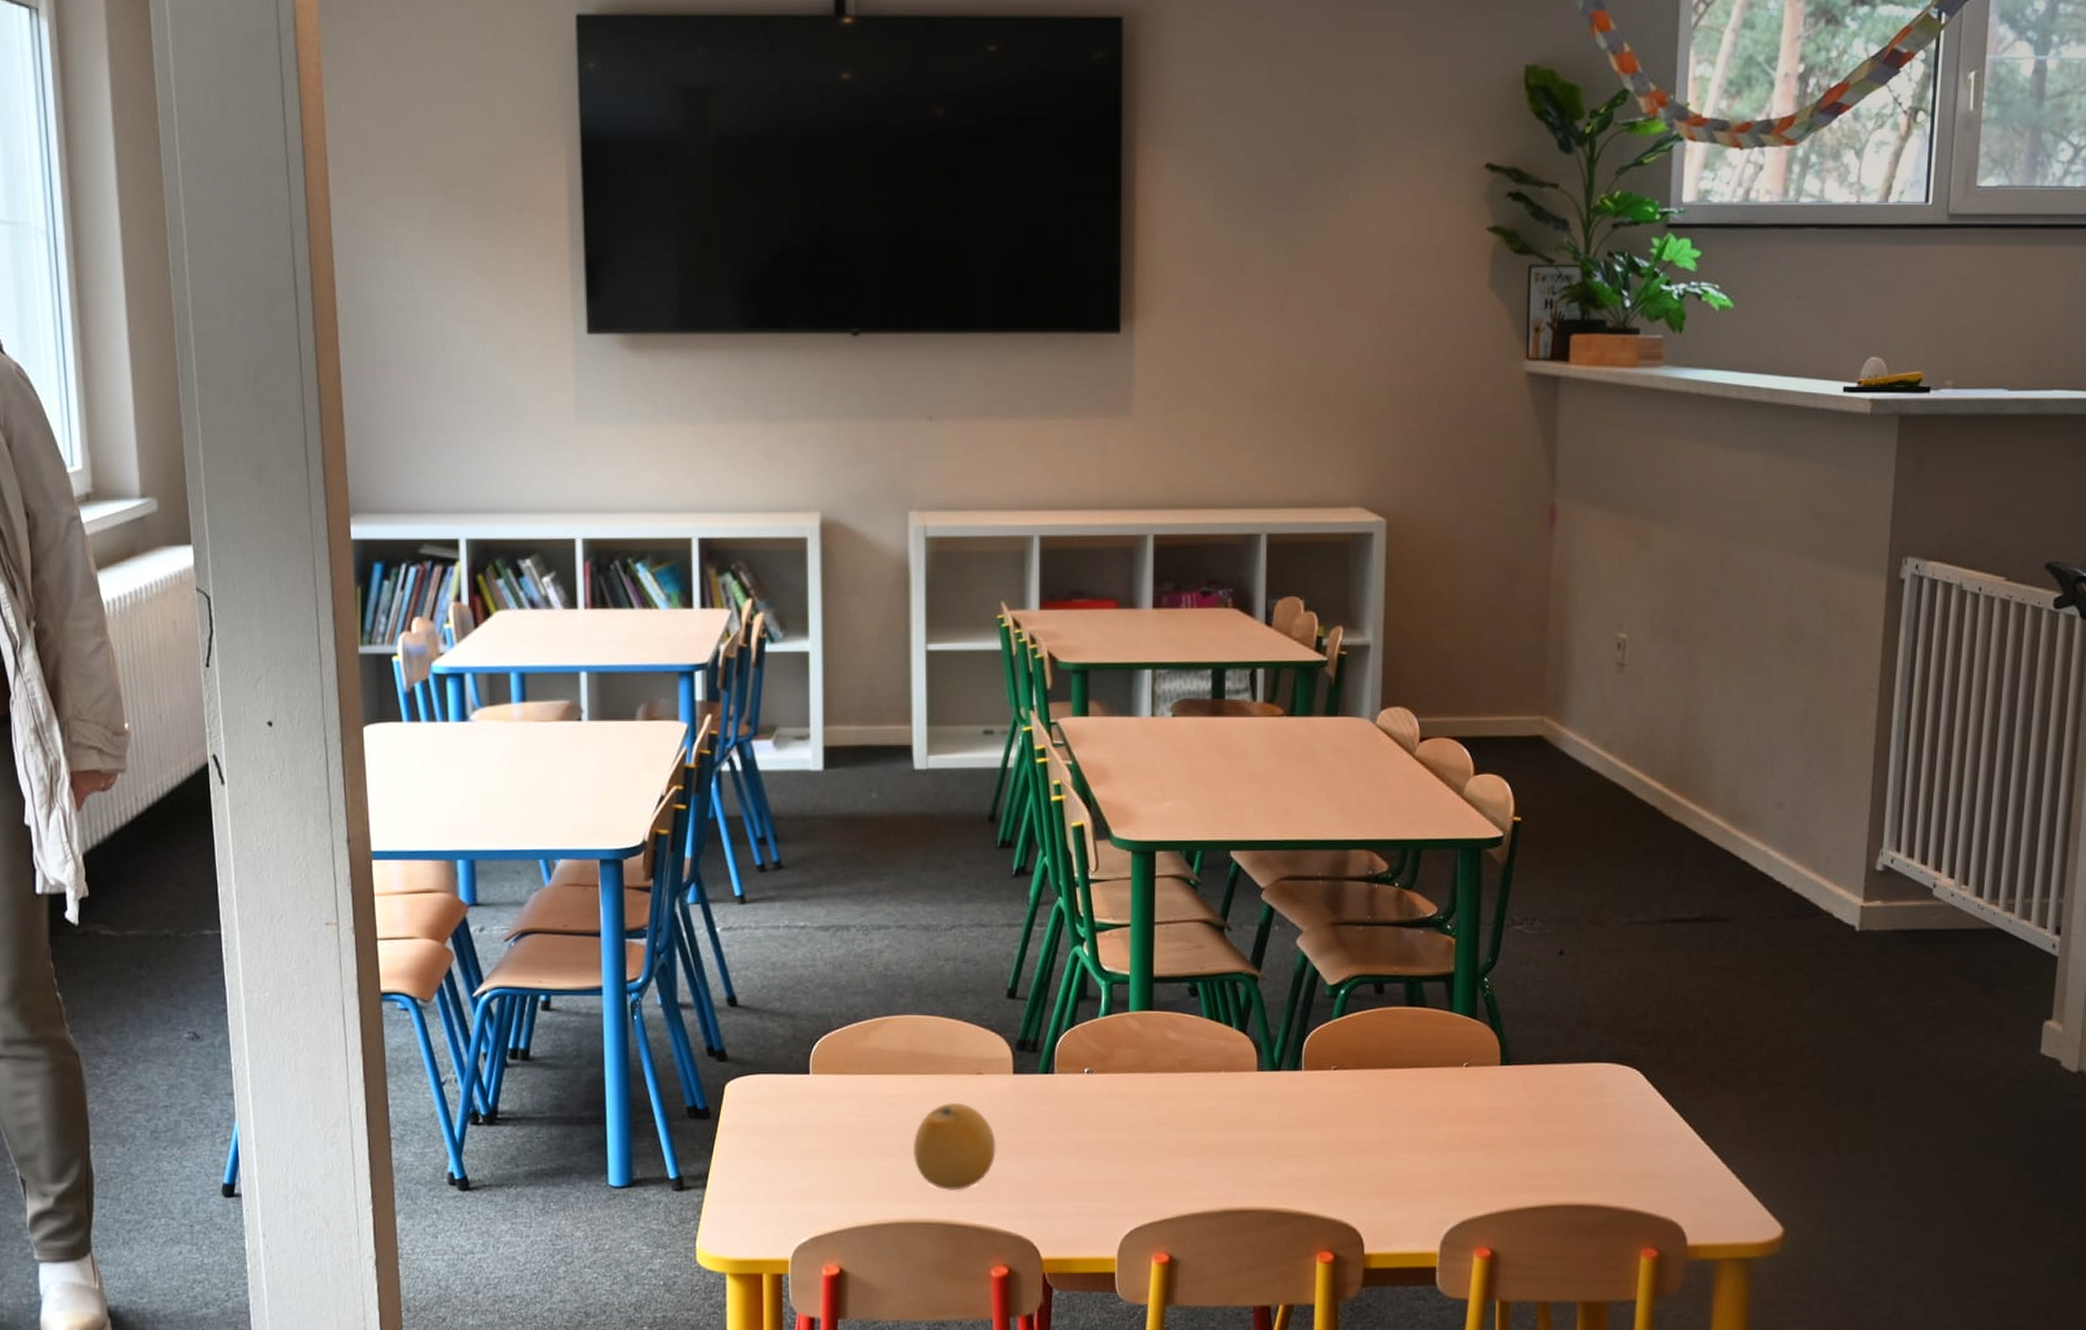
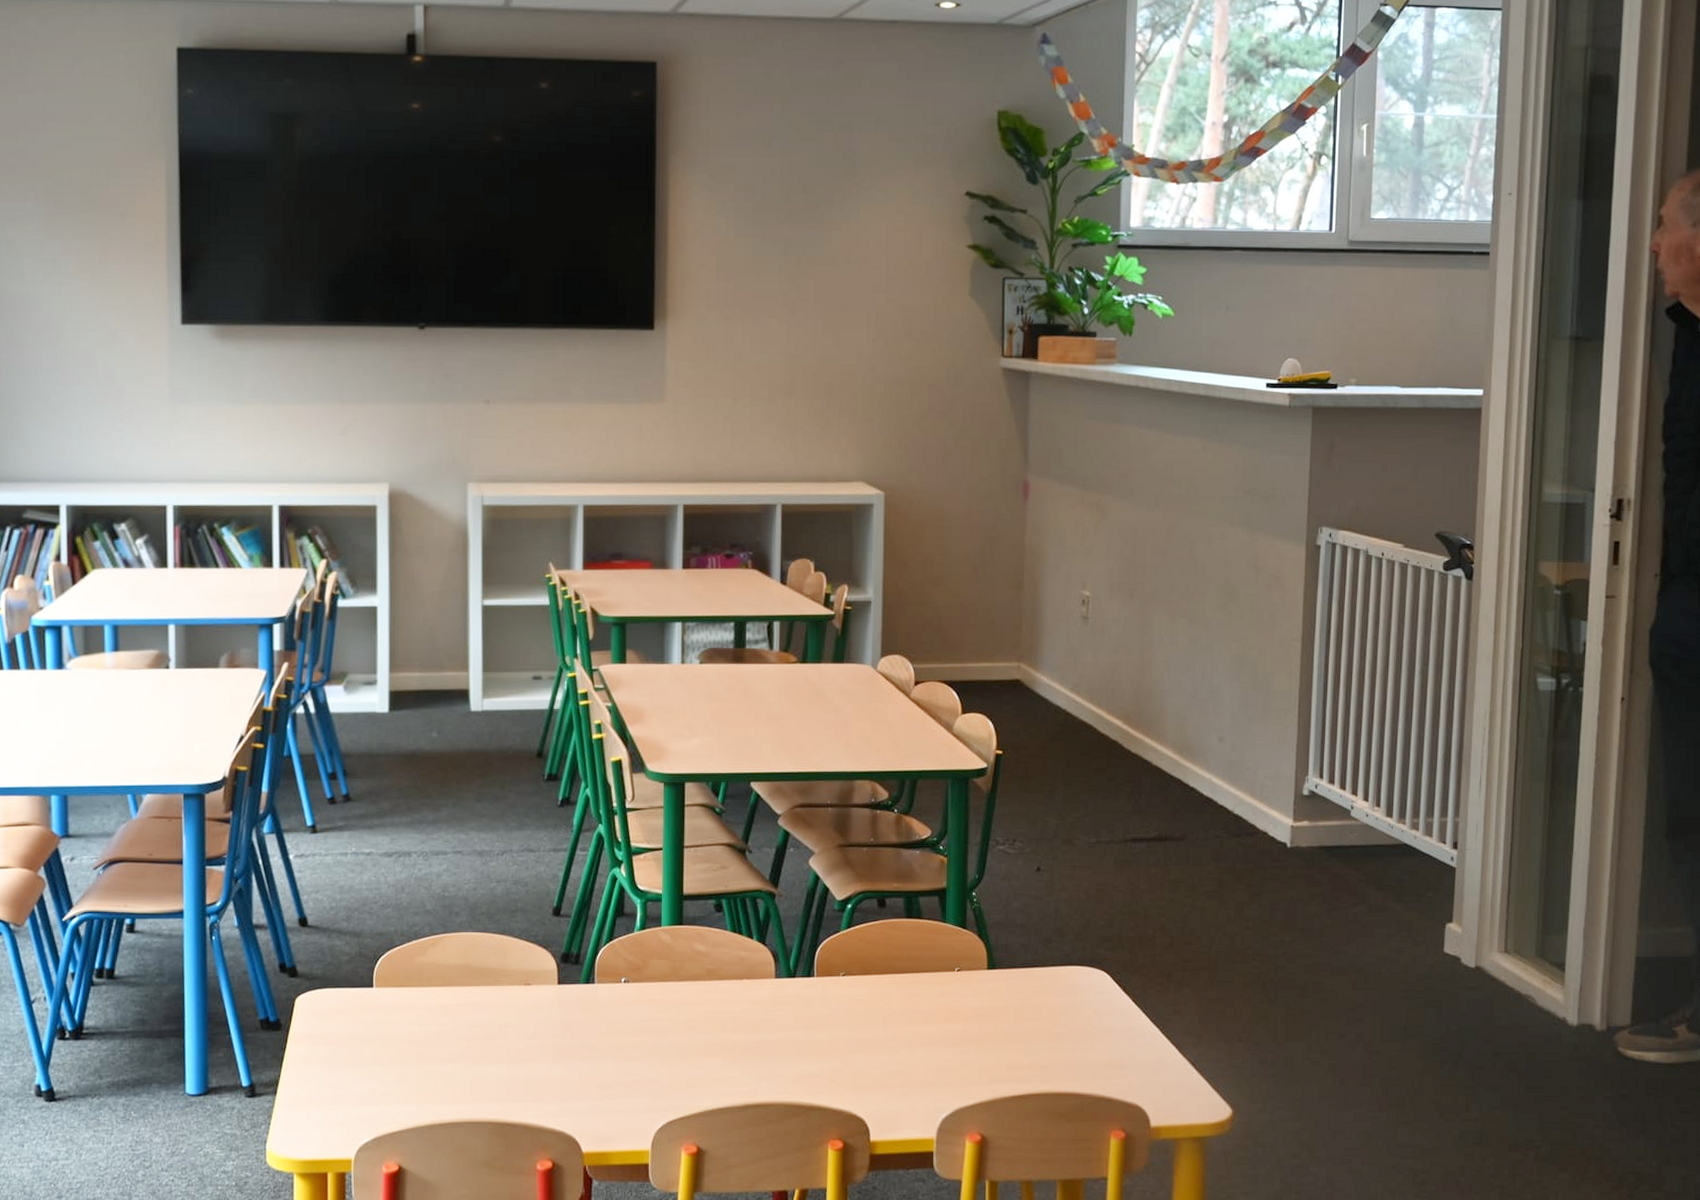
fruit: present [913,1103,996,1190] -> none [466,1012,542,1091]

